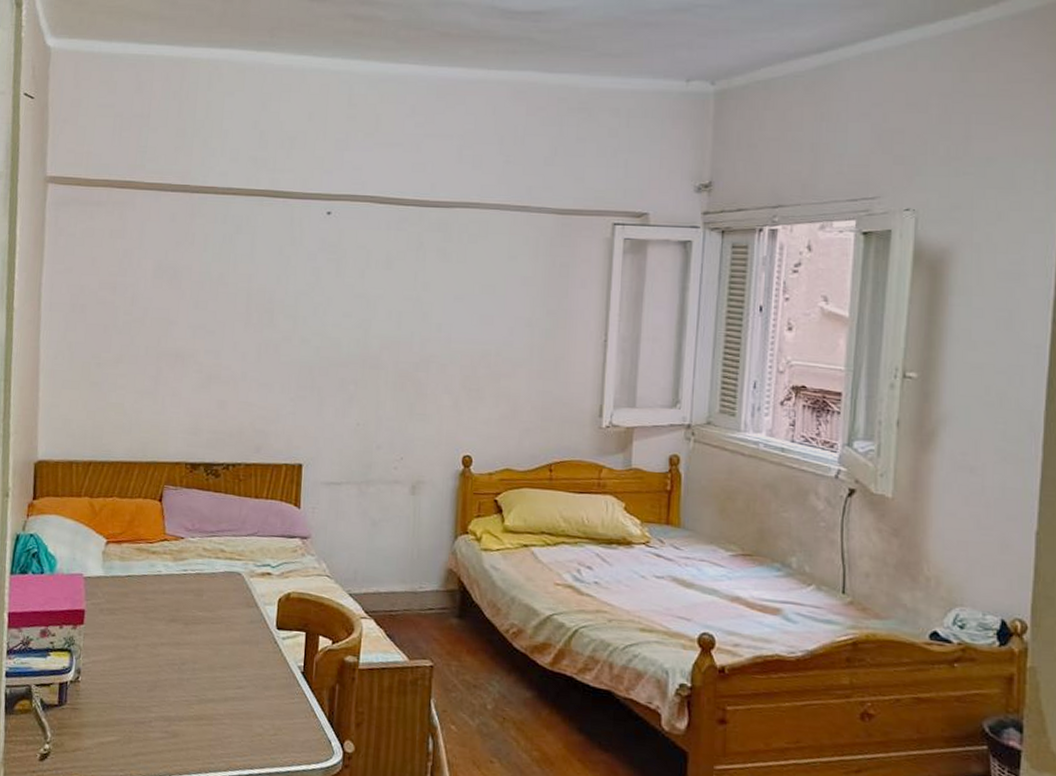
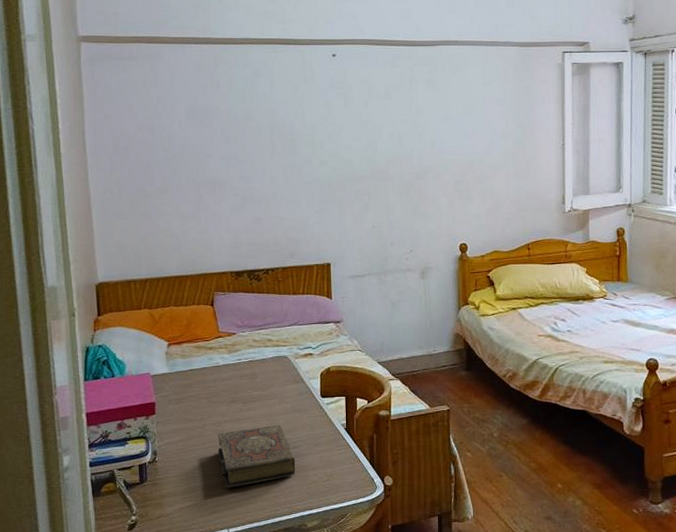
book: none [148,656,239,727] -> present [217,425,296,488]

